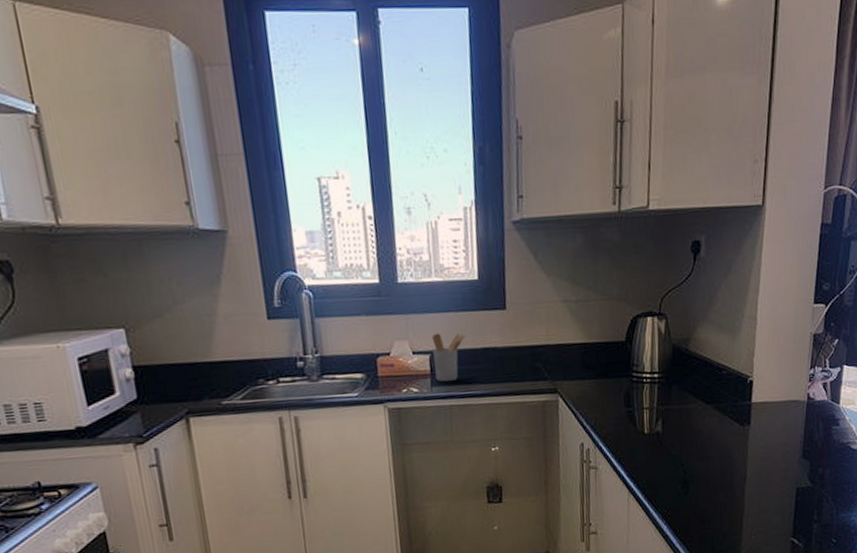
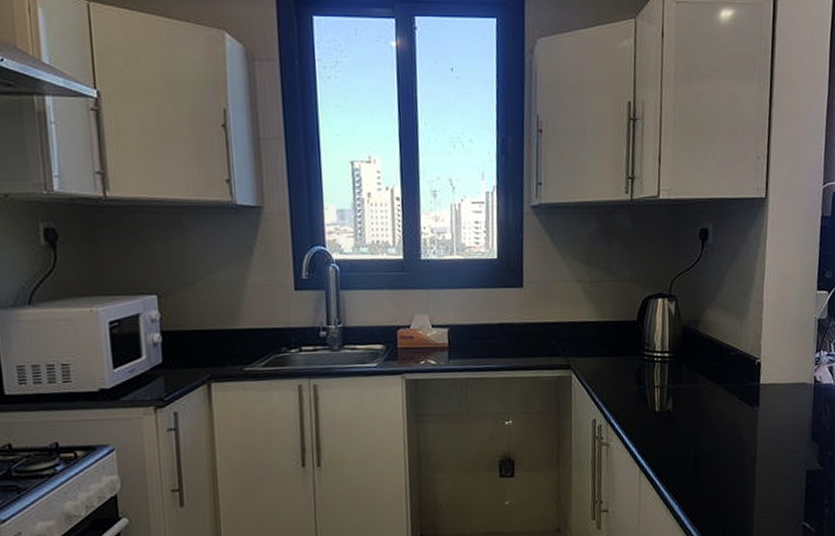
utensil holder: present [432,333,466,382] -> none [451,308,484,355]

